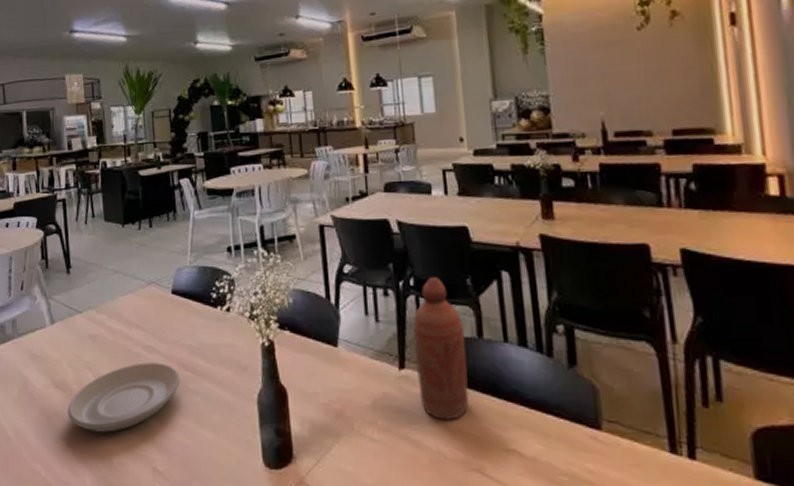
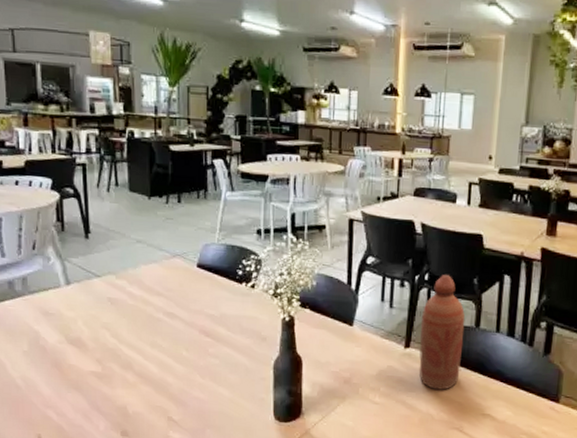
plate: present [67,362,180,432] -> none [82,327,200,386]

